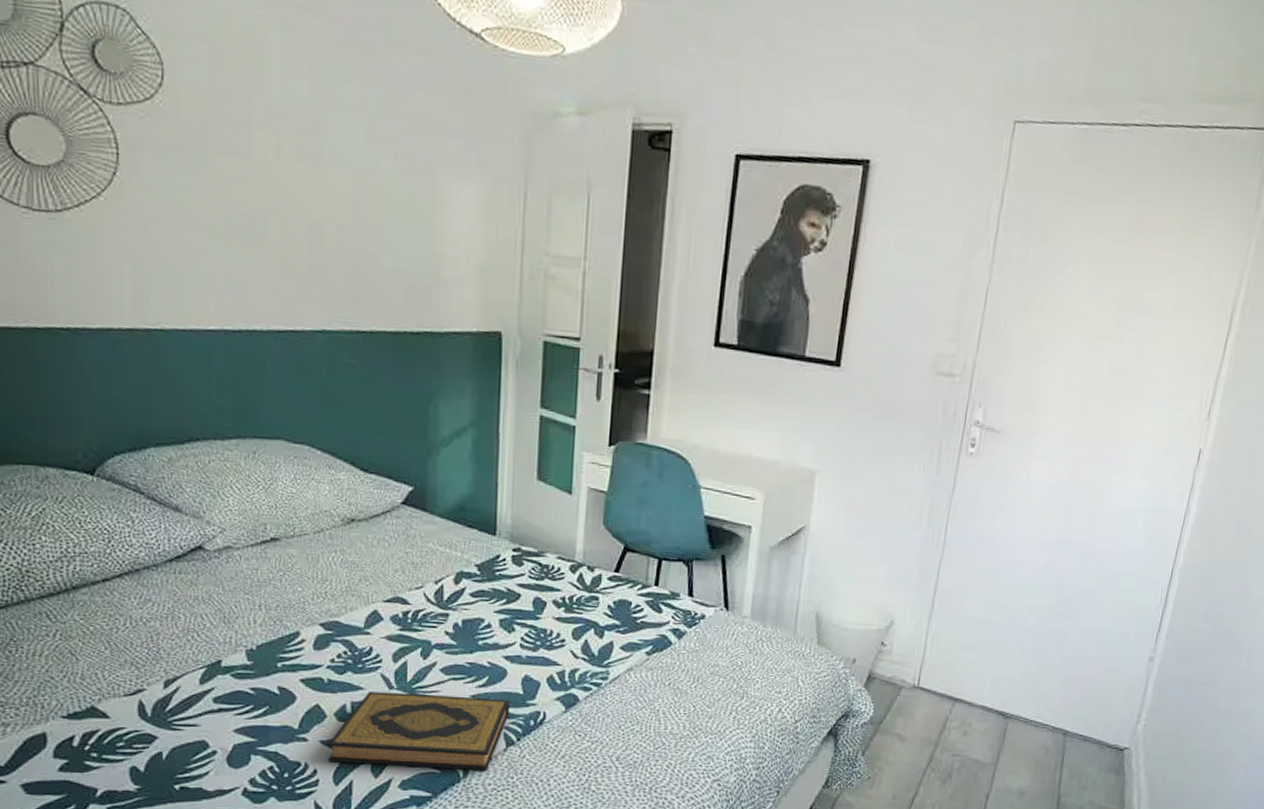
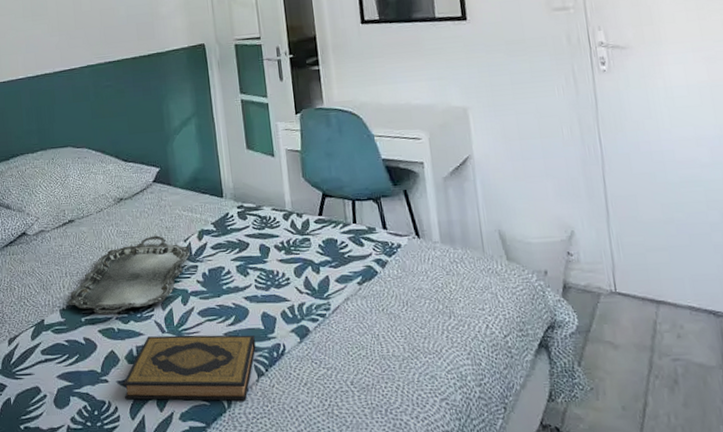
serving tray: none [258,571,441,662] -> present [67,235,191,316]

